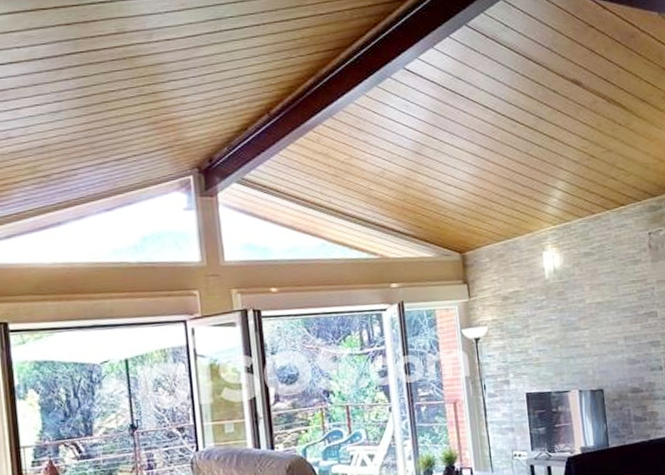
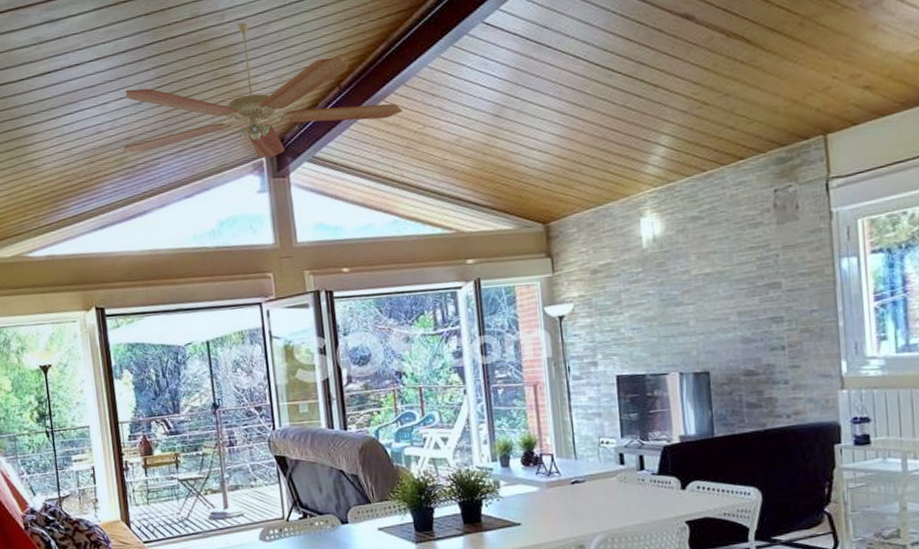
ceiling fan: none [37,43,331,176] -> present [123,22,403,158]

